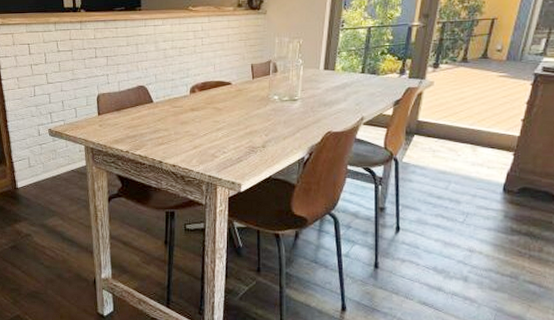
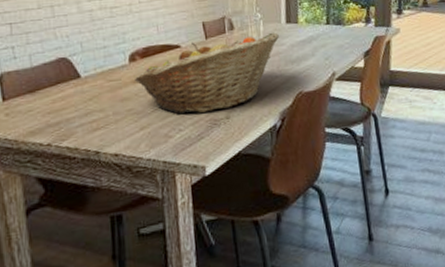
fruit basket: none [192,77,316,140] -> present [133,32,279,114]

